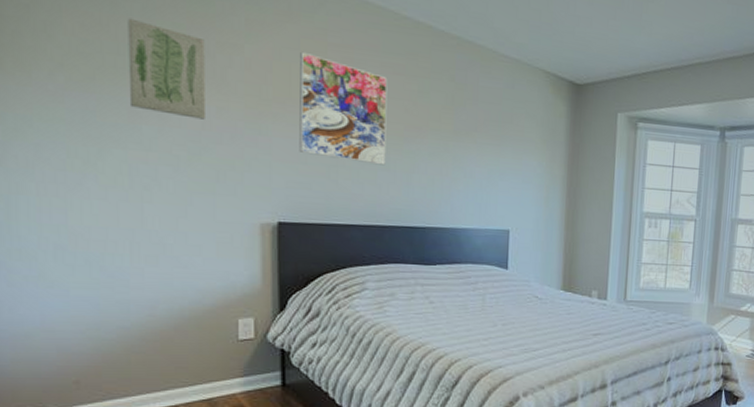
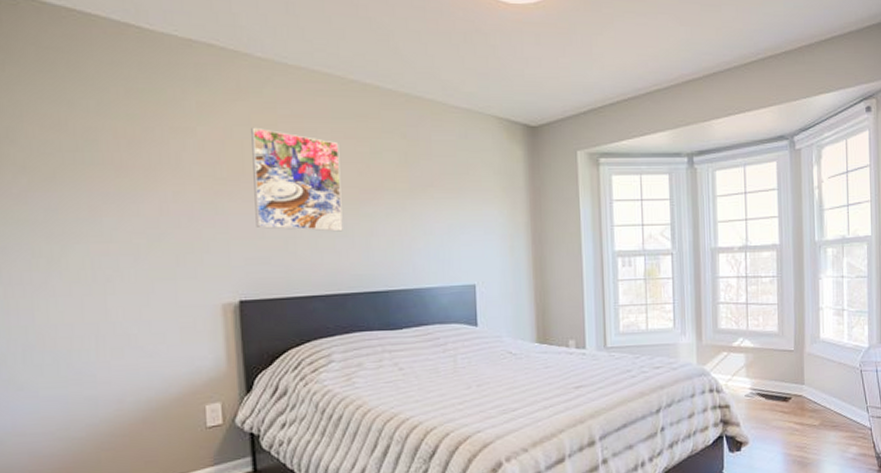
wall art: present [128,18,205,120] -> none [84,115,162,206]

